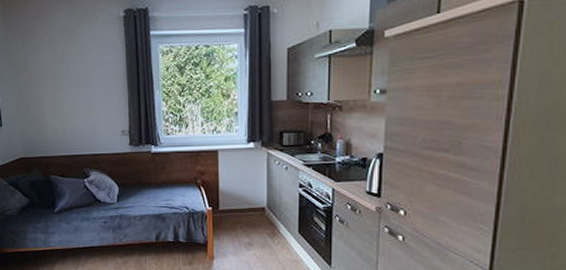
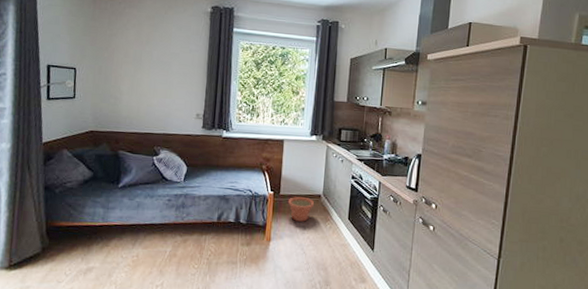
plant pot: none [229,211,259,238] -> present [288,197,315,222]

